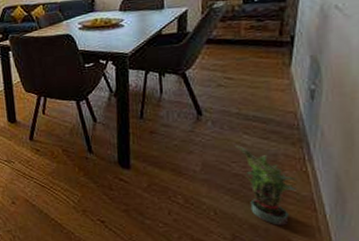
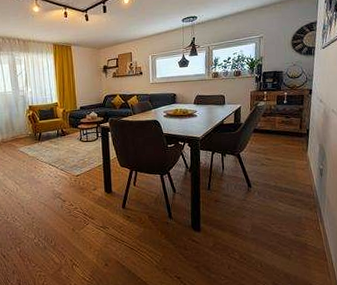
potted plant: present [232,143,298,226] -> none [272,209,315,273]

